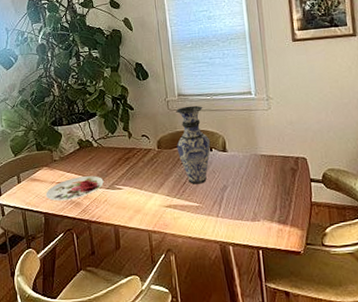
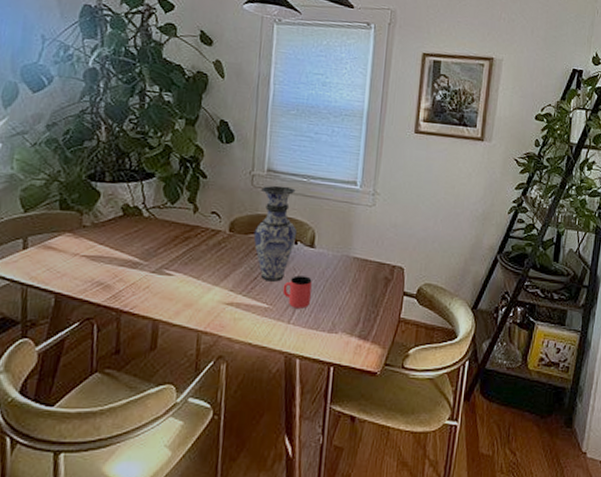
plate: present [45,176,104,201] -> none [62,252,149,281]
cup: none [207,176,232,204] -> present [283,275,312,309]

